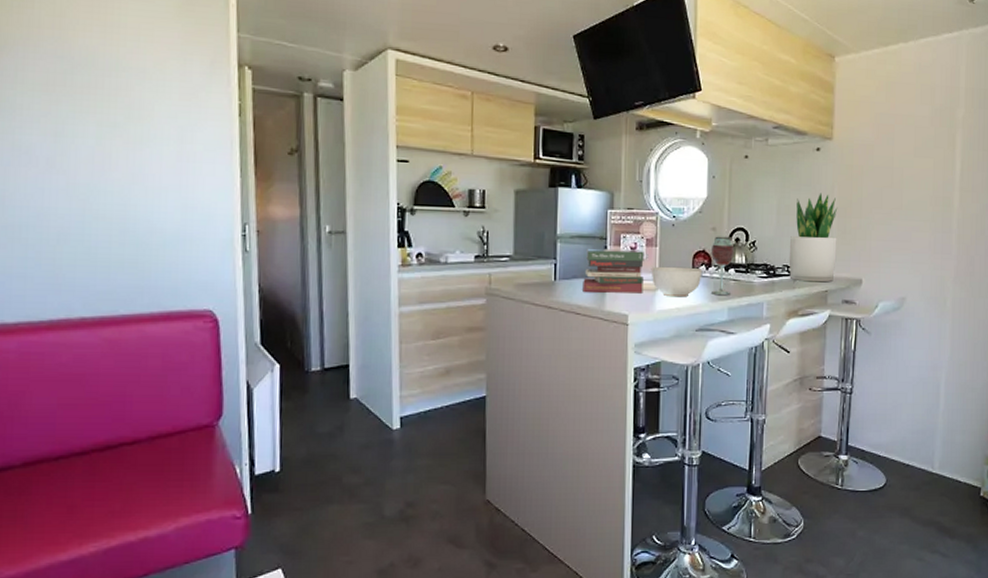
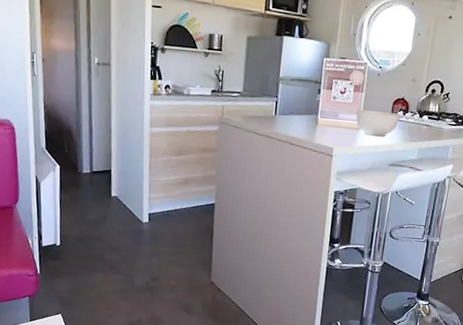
books: present [582,248,644,294] -> none [297,90,352,131]
wineglass: present [711,236,735,295] -> none [406,86,430,138]

